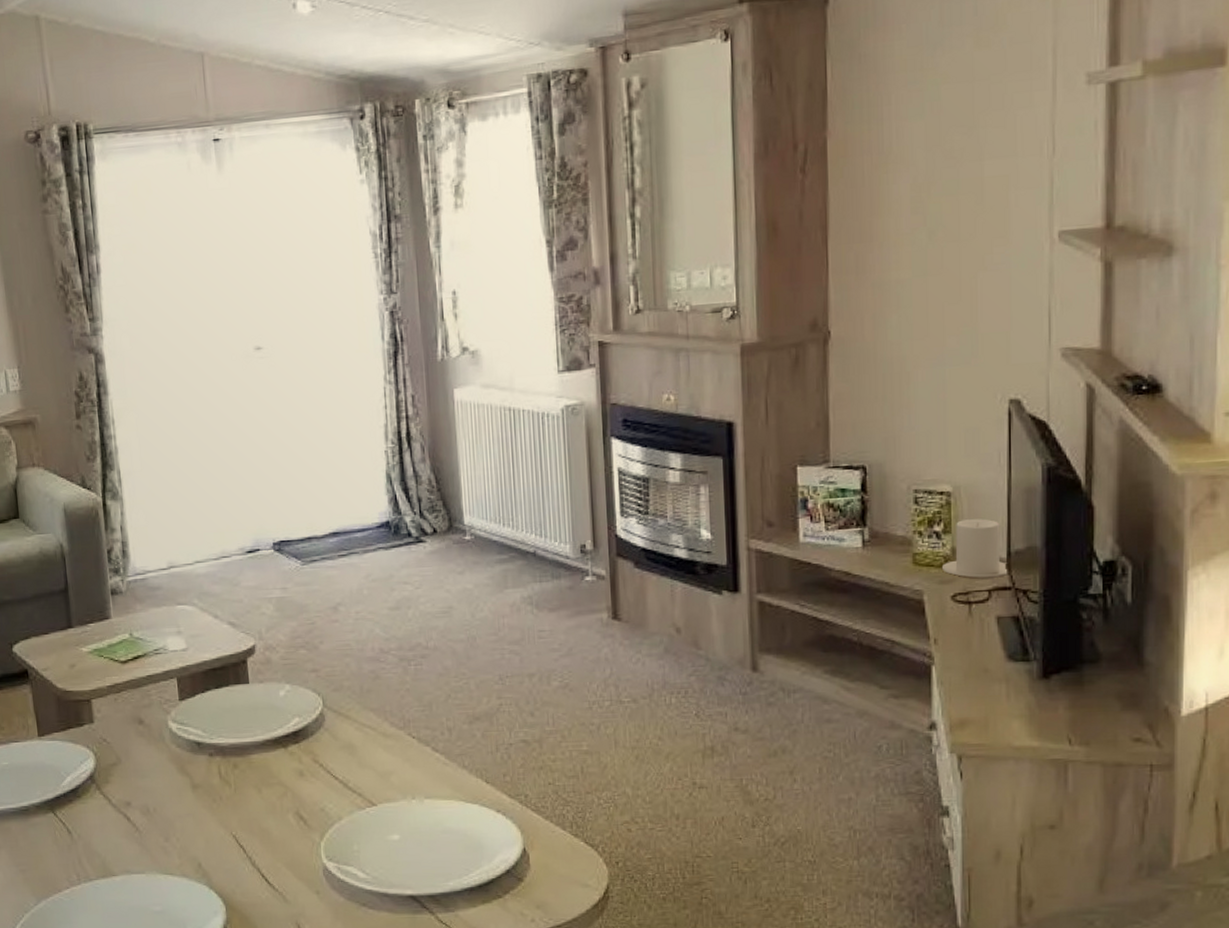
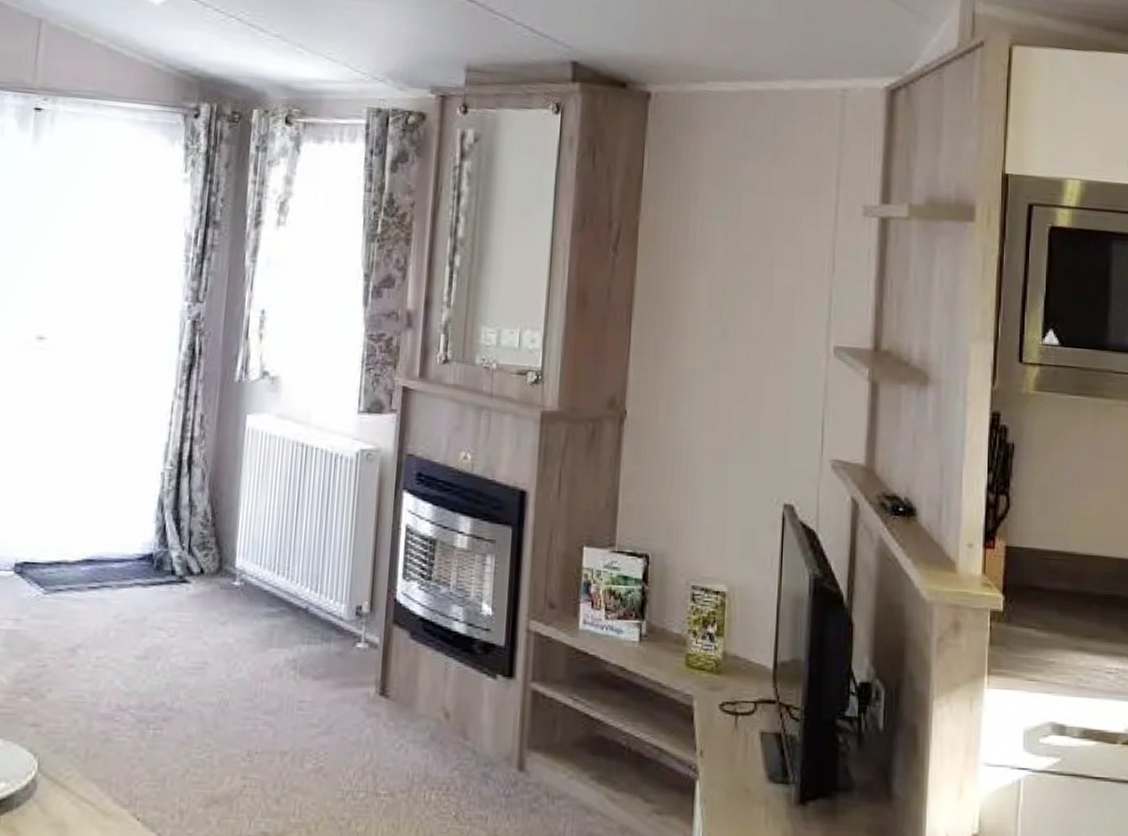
candle: present [941,518,1007,580] -> none [712,623,773,690]

